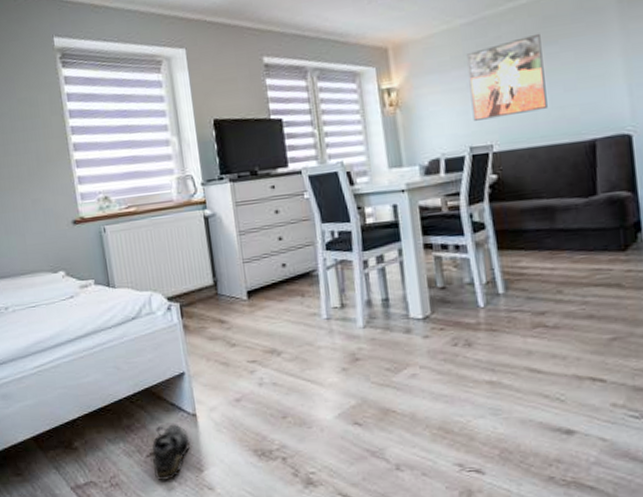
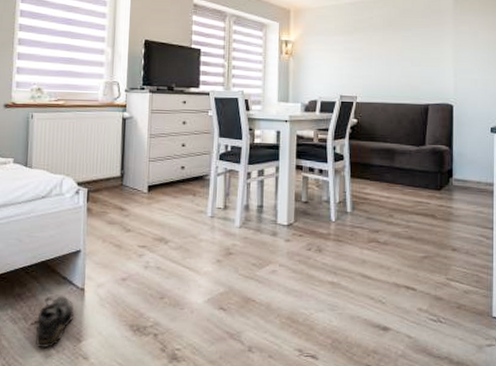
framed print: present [466,33,548,121] -> none [345,20,400,77]

